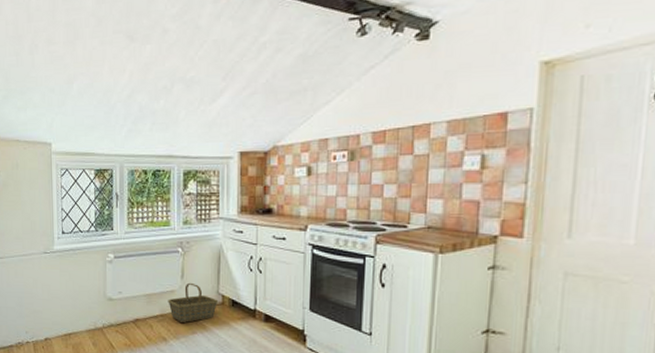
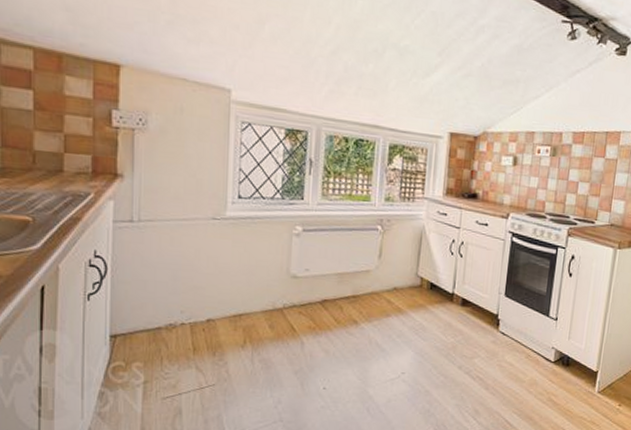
basket: present [168,282,219,323] -> none [362,262,417,305]

